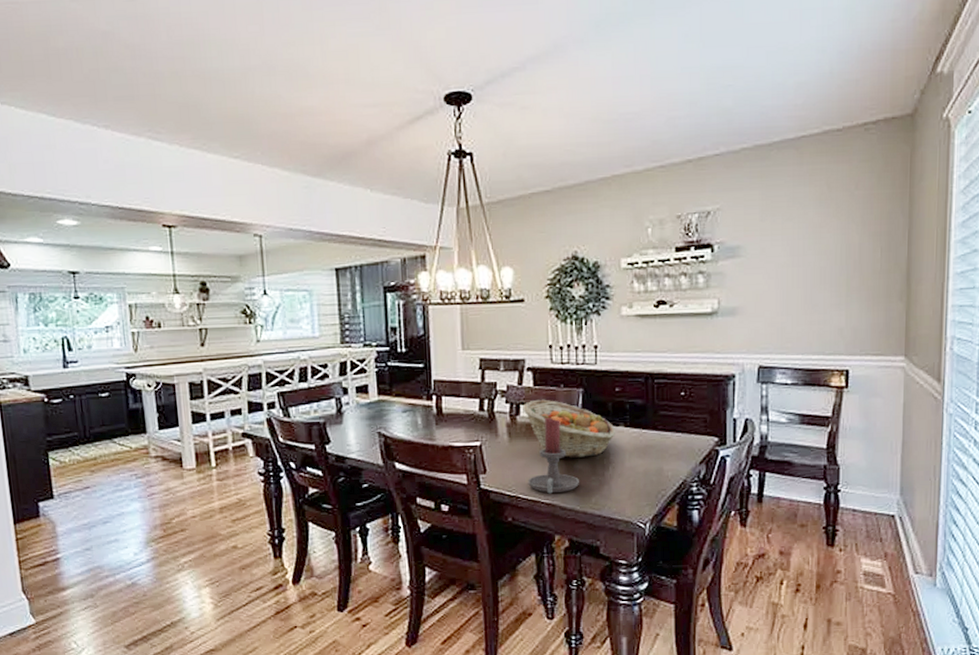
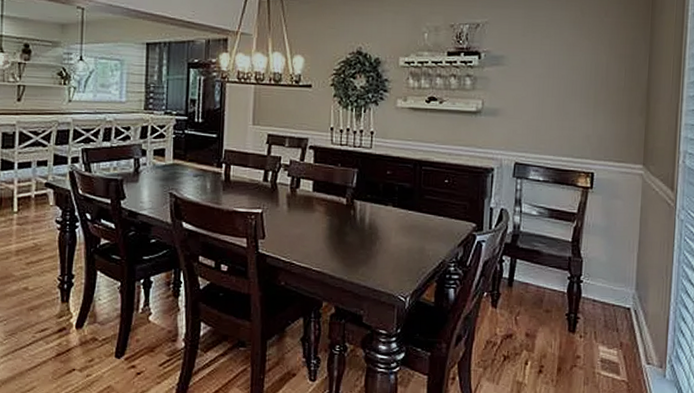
fruit basket: present [522,399,615,458] -> none [302,175,384,232]
candle holder: present [528,417,579,494] -> none [302,192,348,263]

